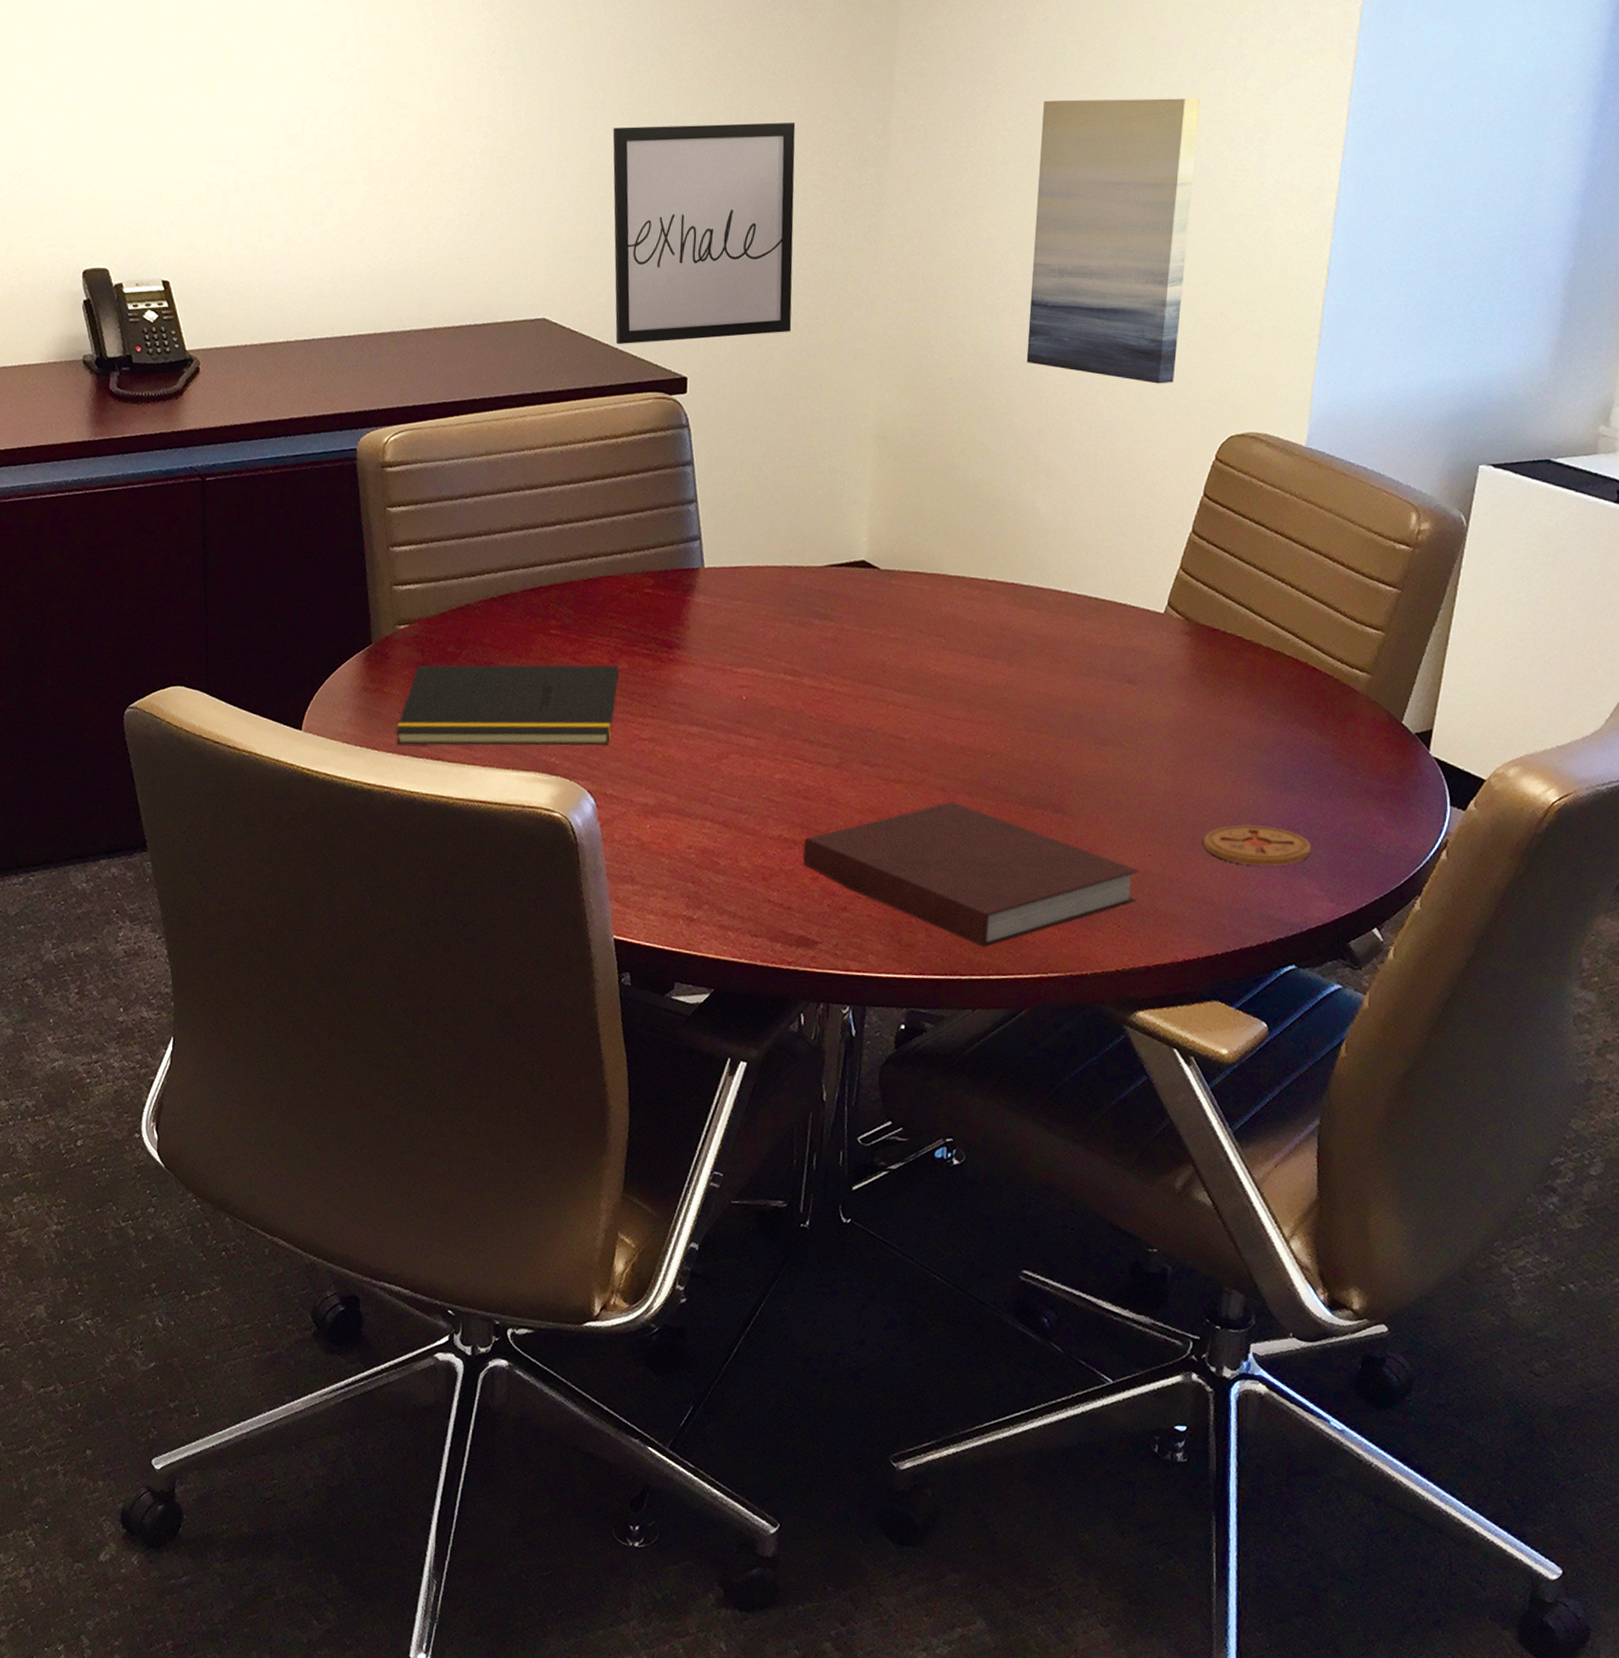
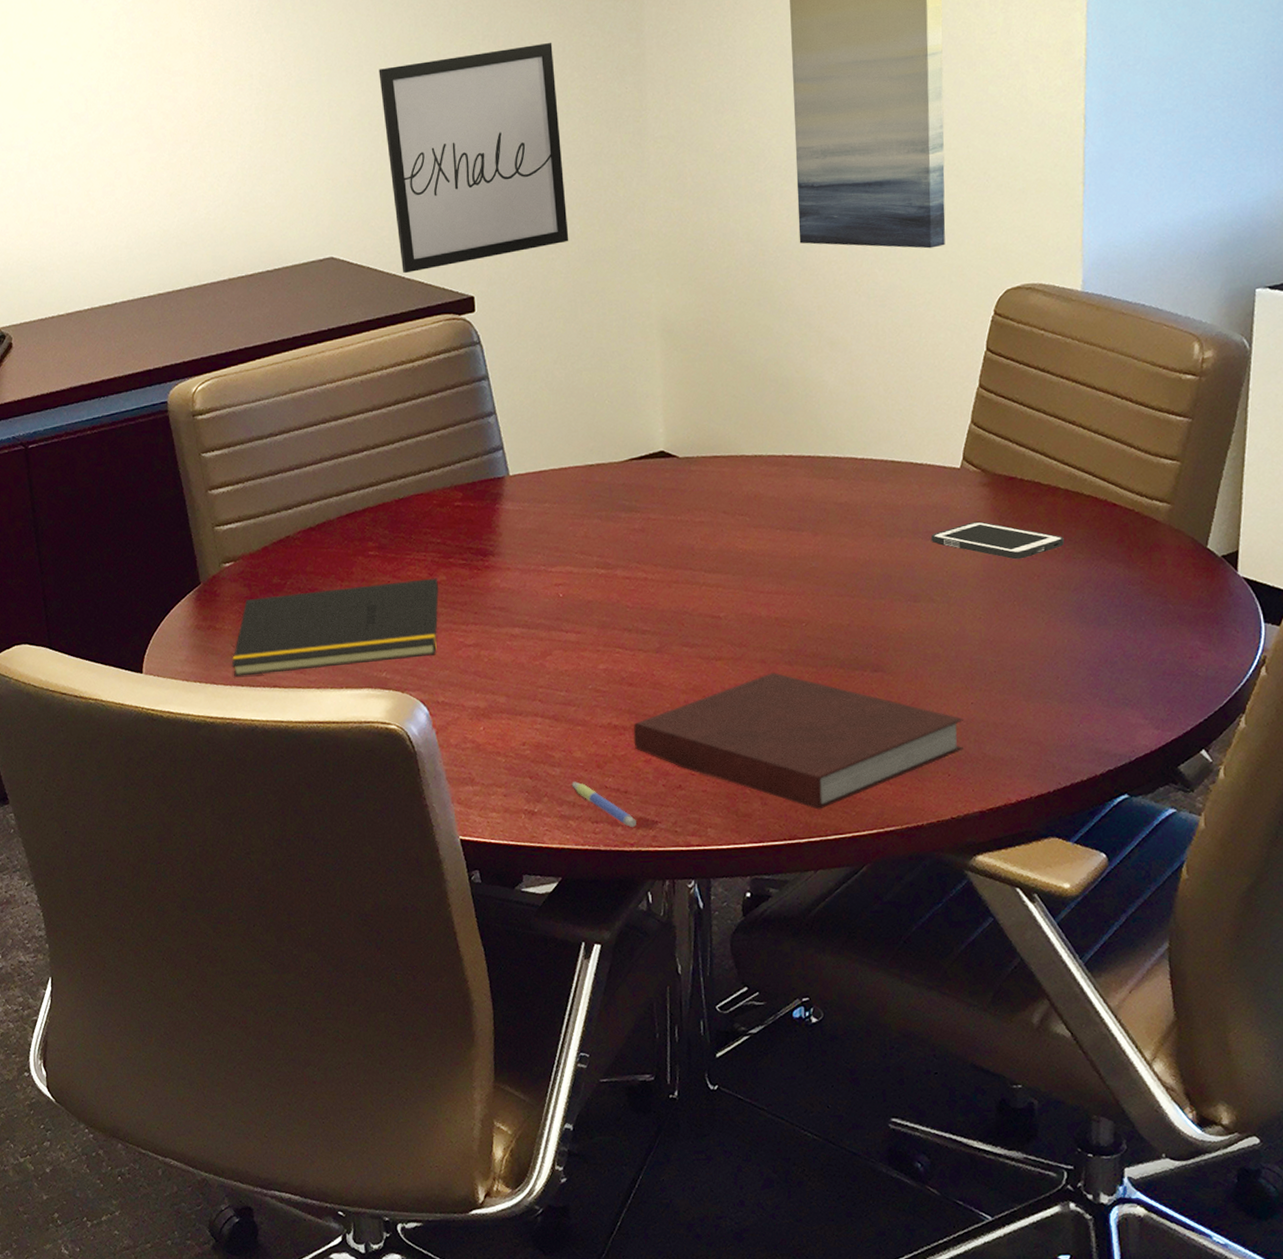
pen: none [734,892,797,946] -> present [571,781,636,828]
cell phone: none [1127,670,1260,714] -> present [931,521,1064,560]
coaster: present [1203,825,1311,866] -> none [1023,662,1131,702]

